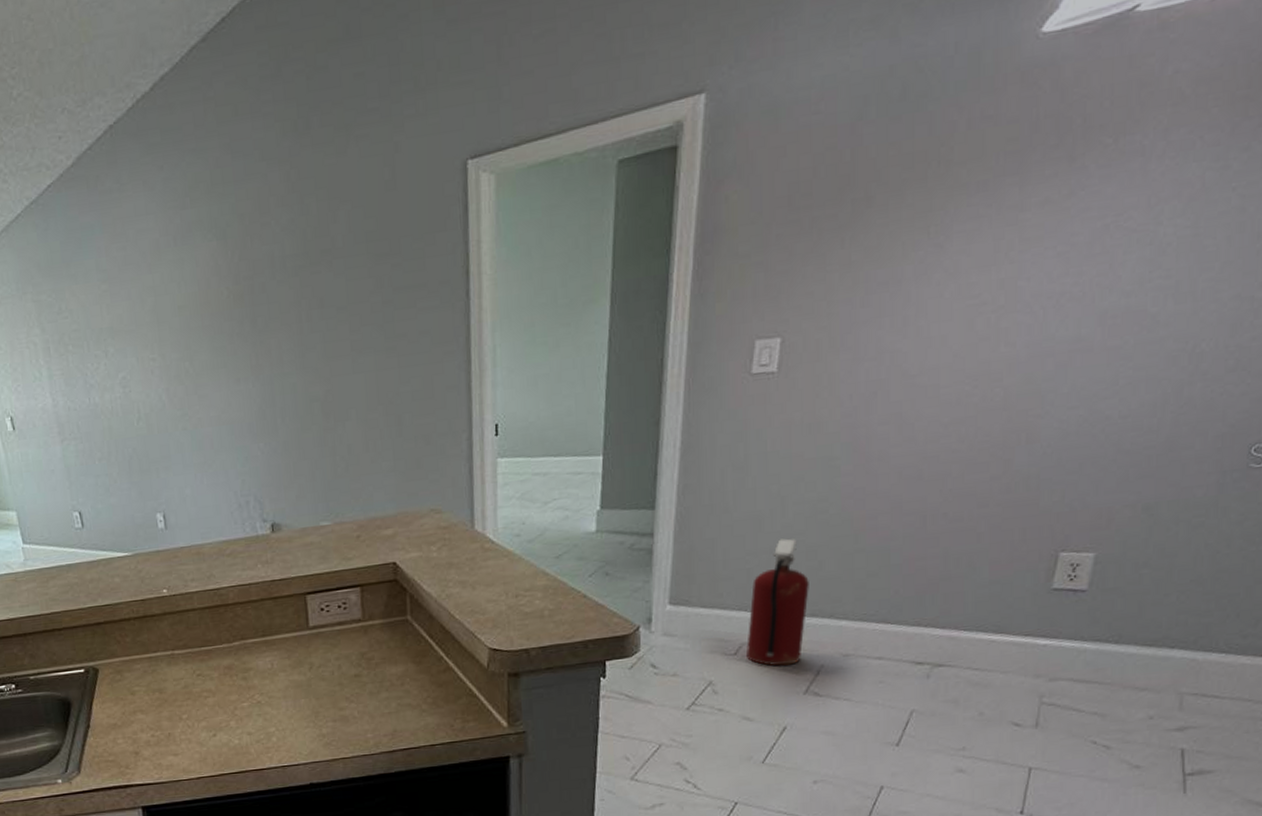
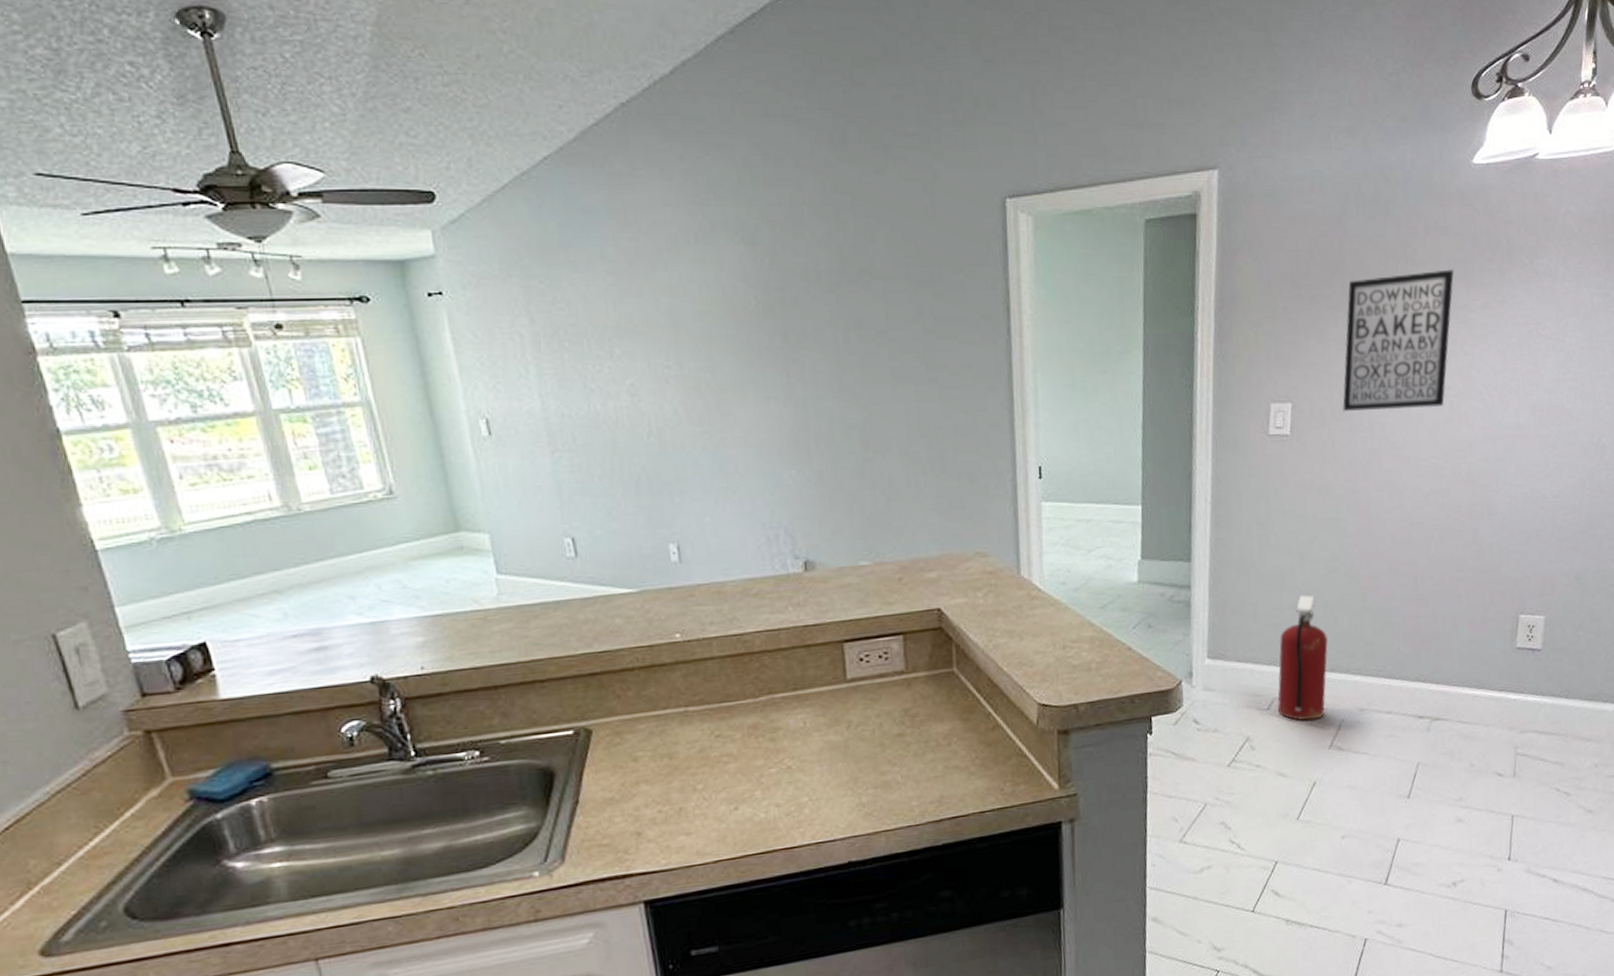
wall art: none [844,164,1003,341] -> present [1342,269,1454,411]

